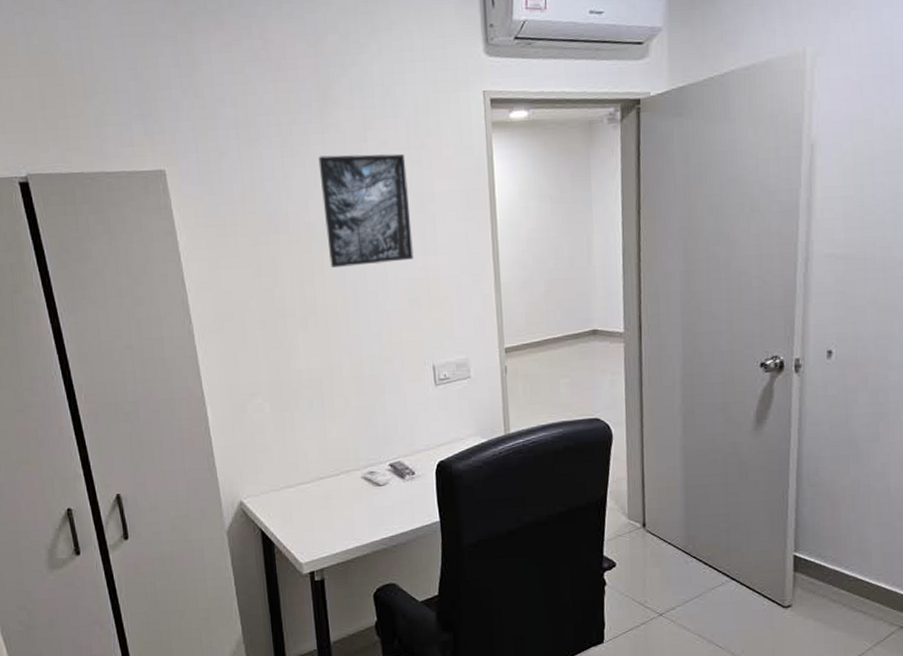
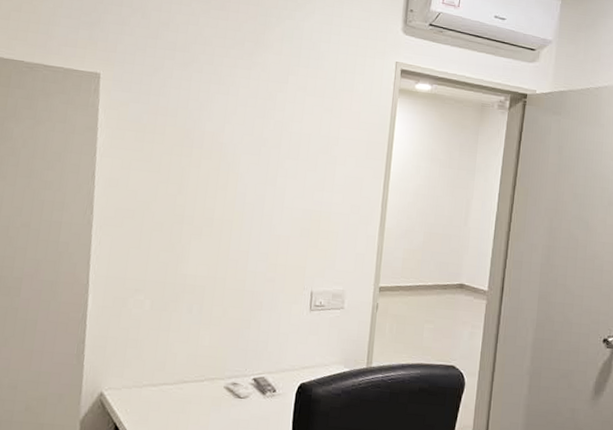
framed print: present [318,153,414,268] -> none [234,88,319,193]

